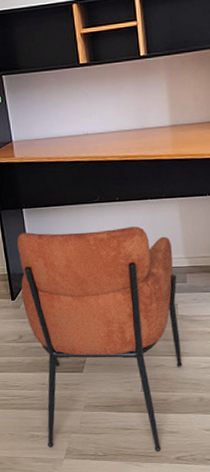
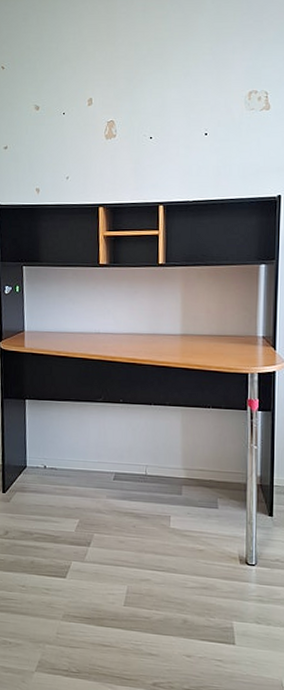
chair: present [17,226,183,452] -> none [13,424,173,676]

